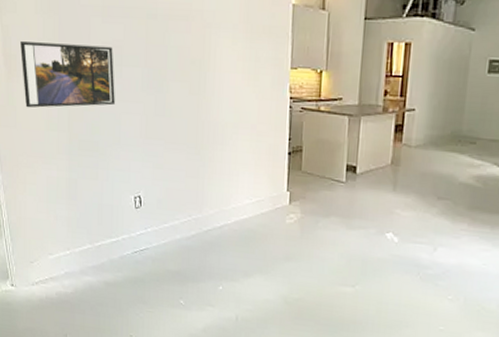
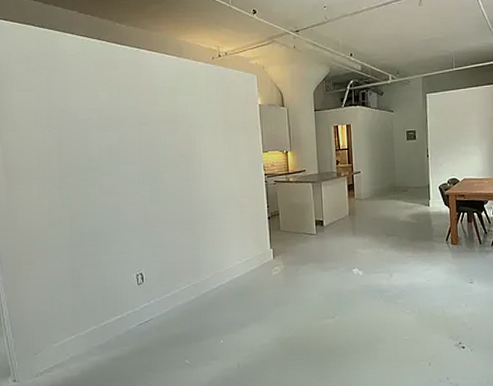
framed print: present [20,41,115,108] -> none [21,150,114,211]

